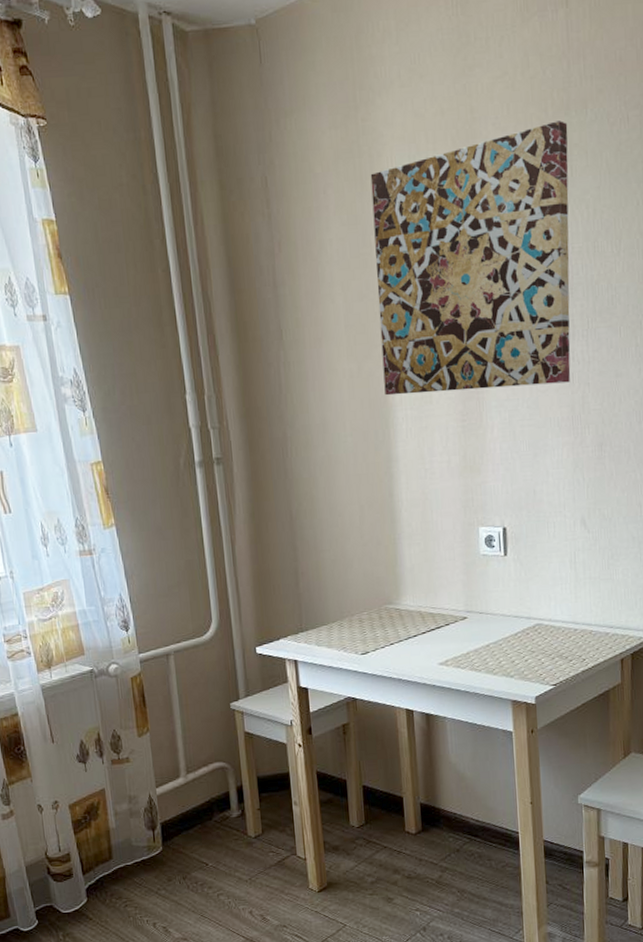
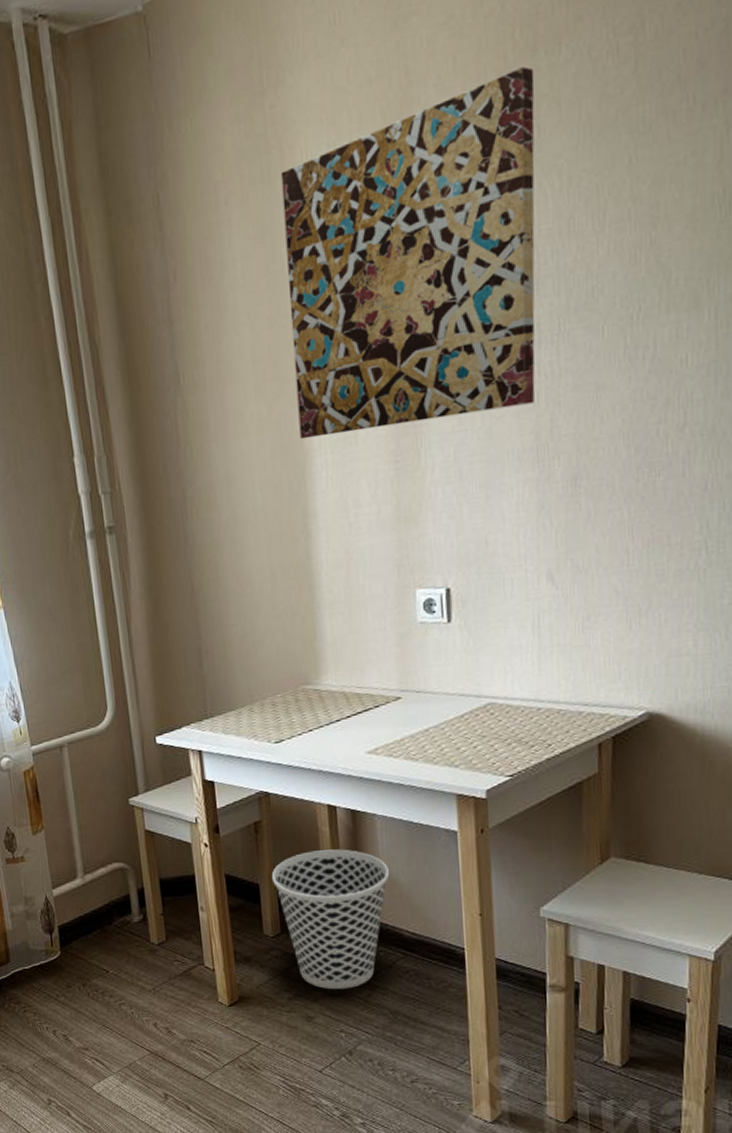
wastebasket: none [357,748,457,873] -> present [271,849,389,990]

